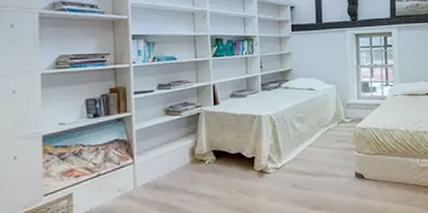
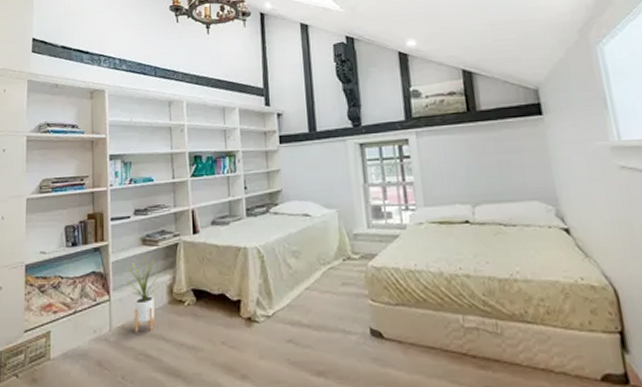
house plant: none [148,123,182,189] -> present [124,254,160,332]

